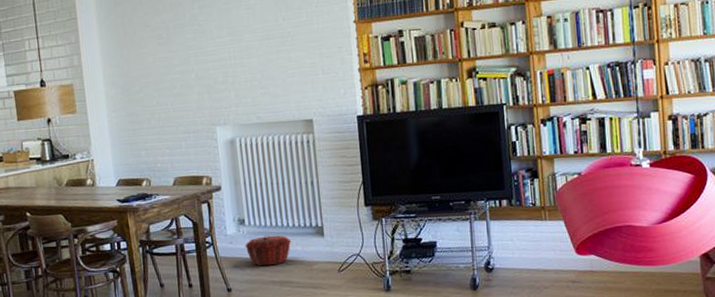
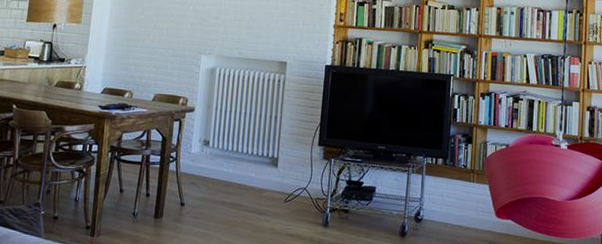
woven basket: present [245,234,292,266] -> none [205,158,248,187]

